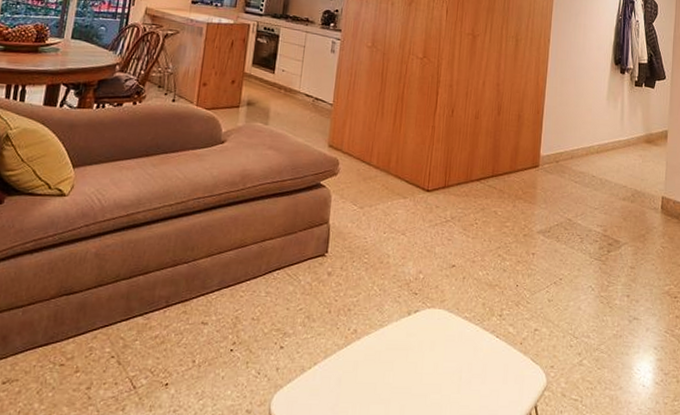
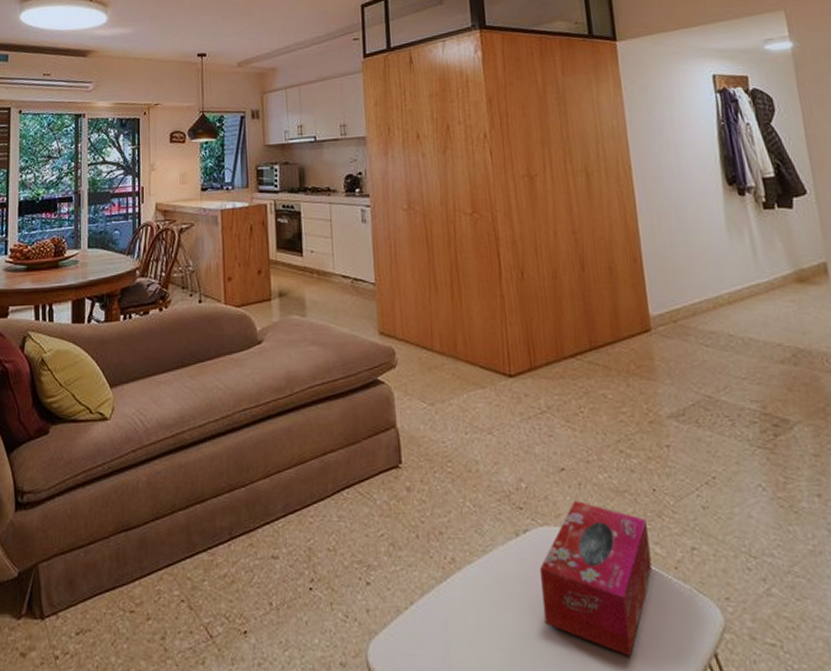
tissue box: none [417,290,508,407] -> present [540,501,652,656]

